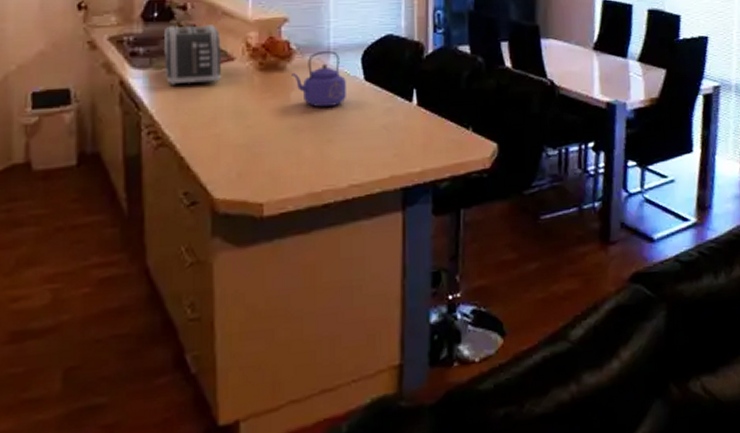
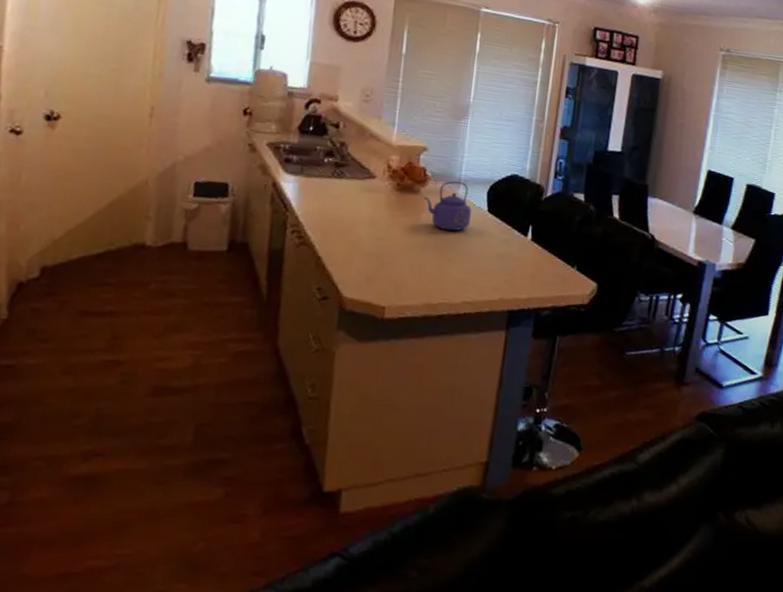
toaster: present [163,25,222,85] -> none [313,140,366,197]

